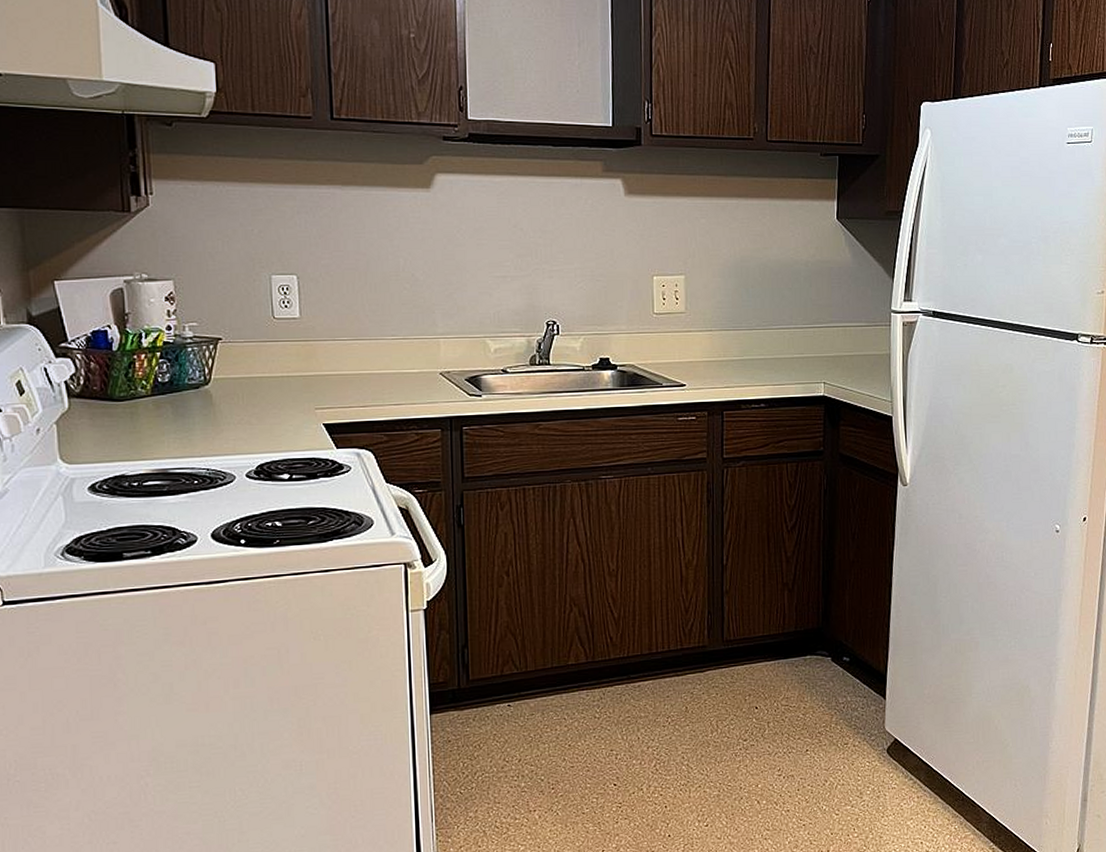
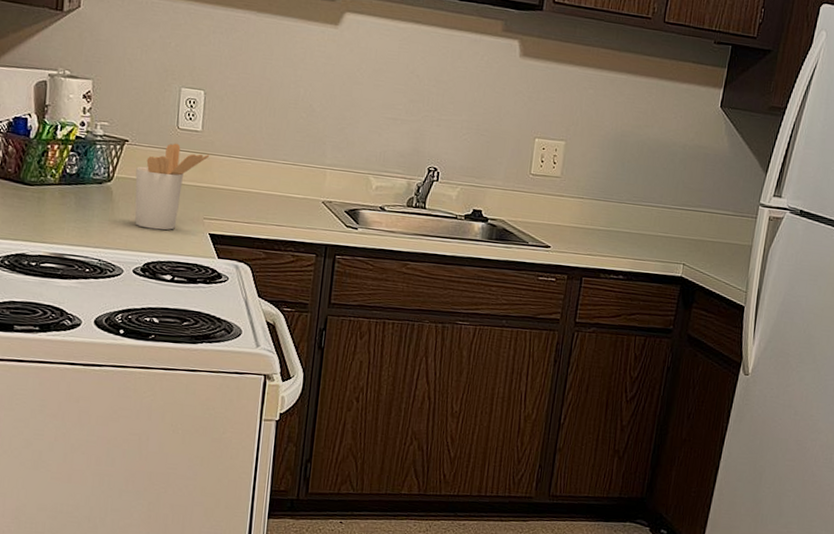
utensil holder: none [234,334,313,428] -> present [134,143,210,231]

